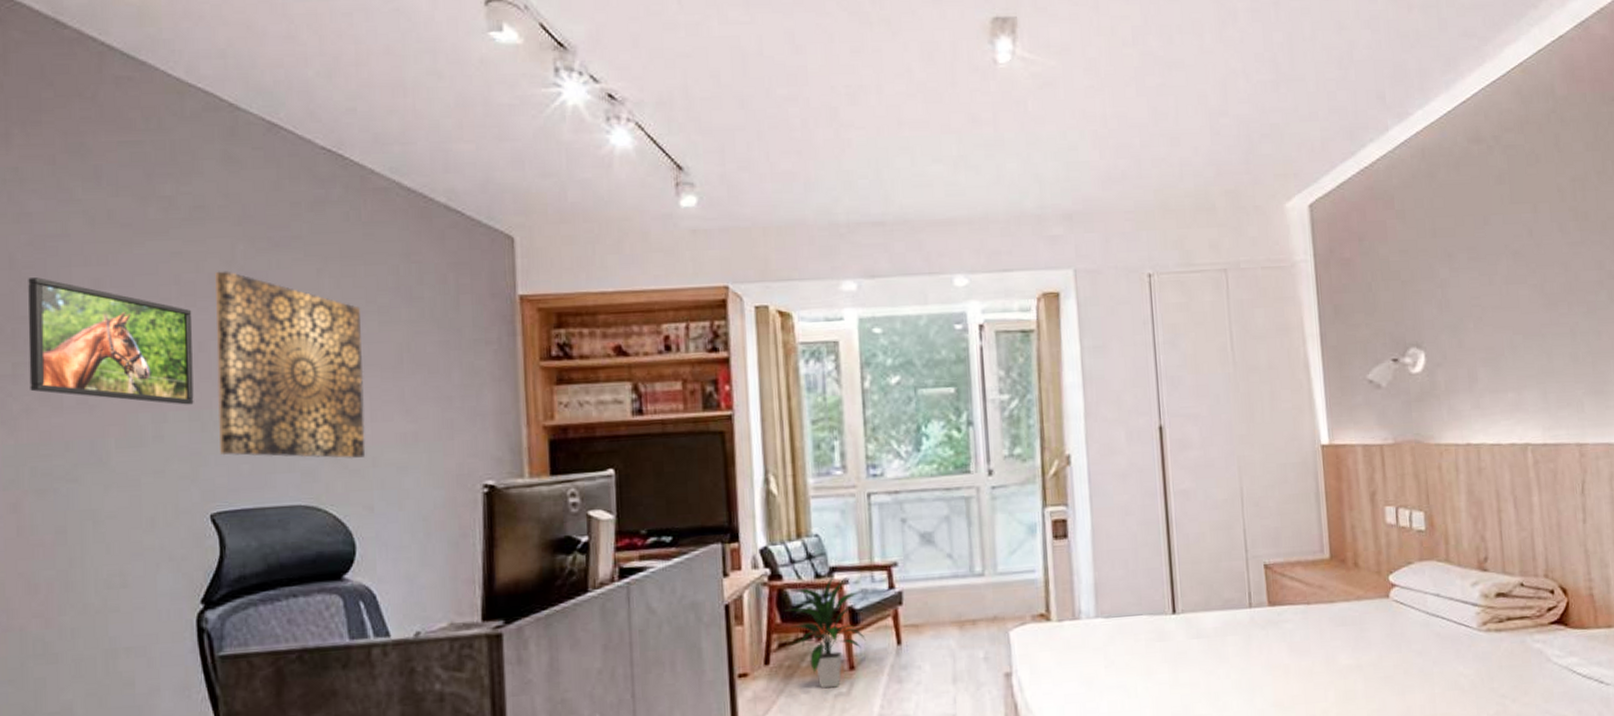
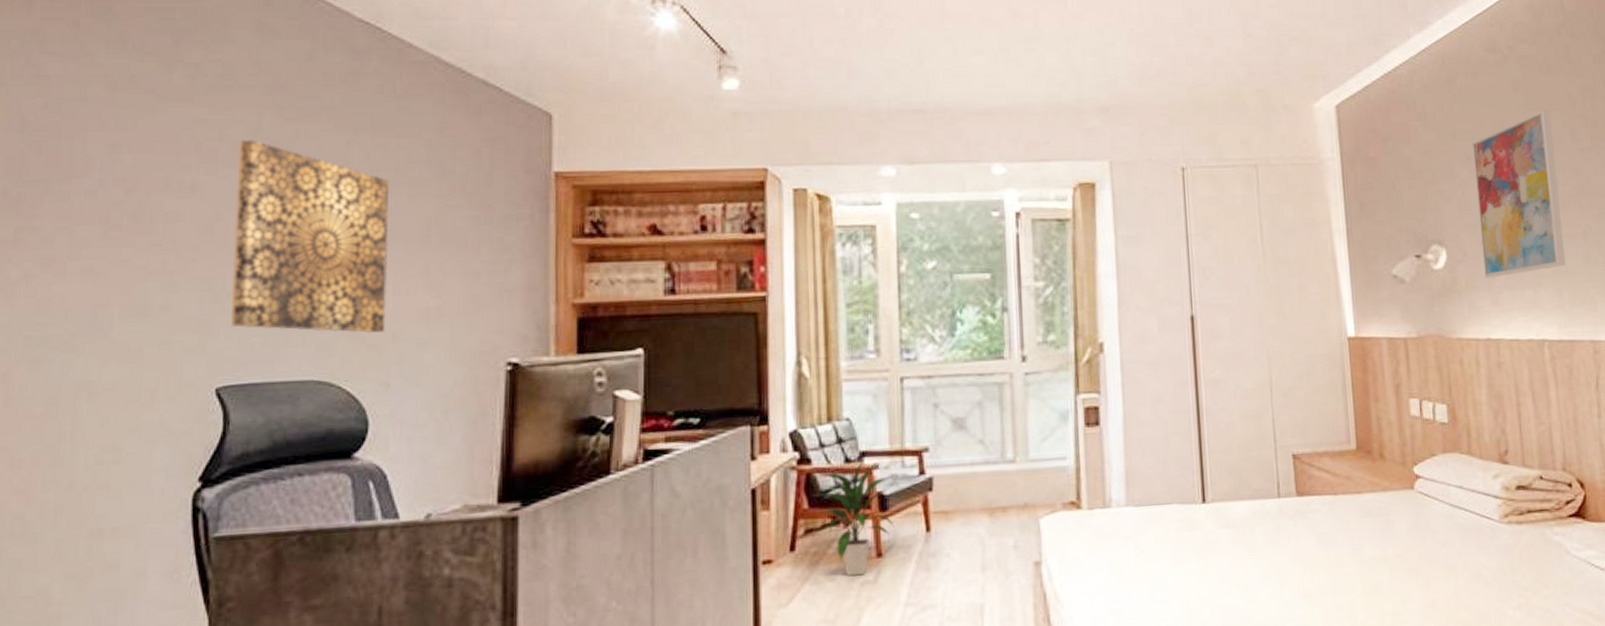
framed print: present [28,277,194,405] -> none [31,141,212,275]
wall art: none [1453,202,1552,381] -> present [1471,109,1566,278]

